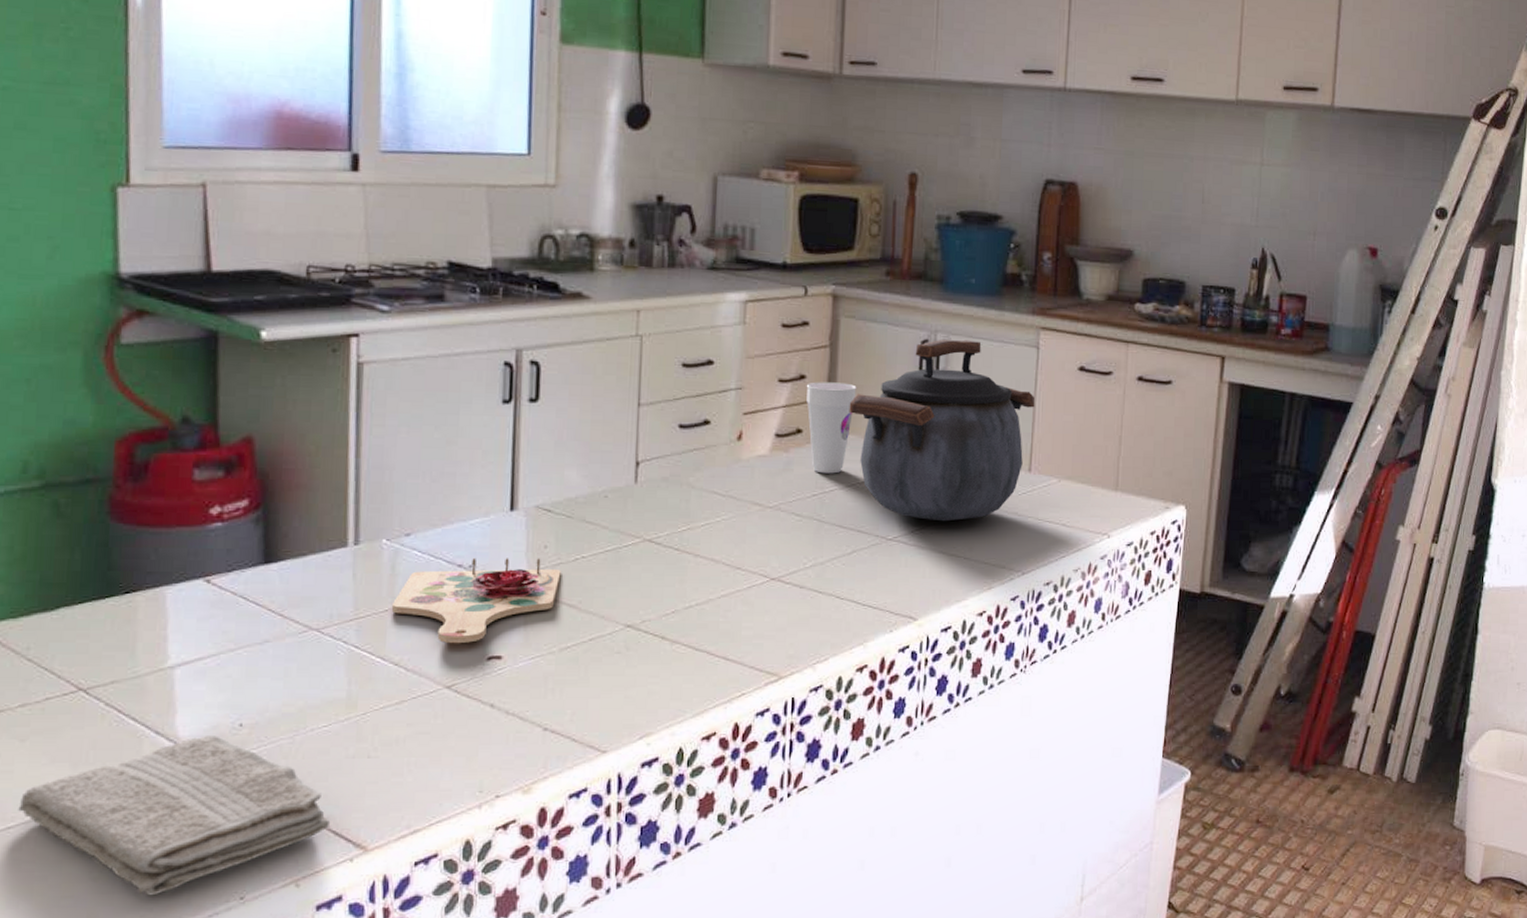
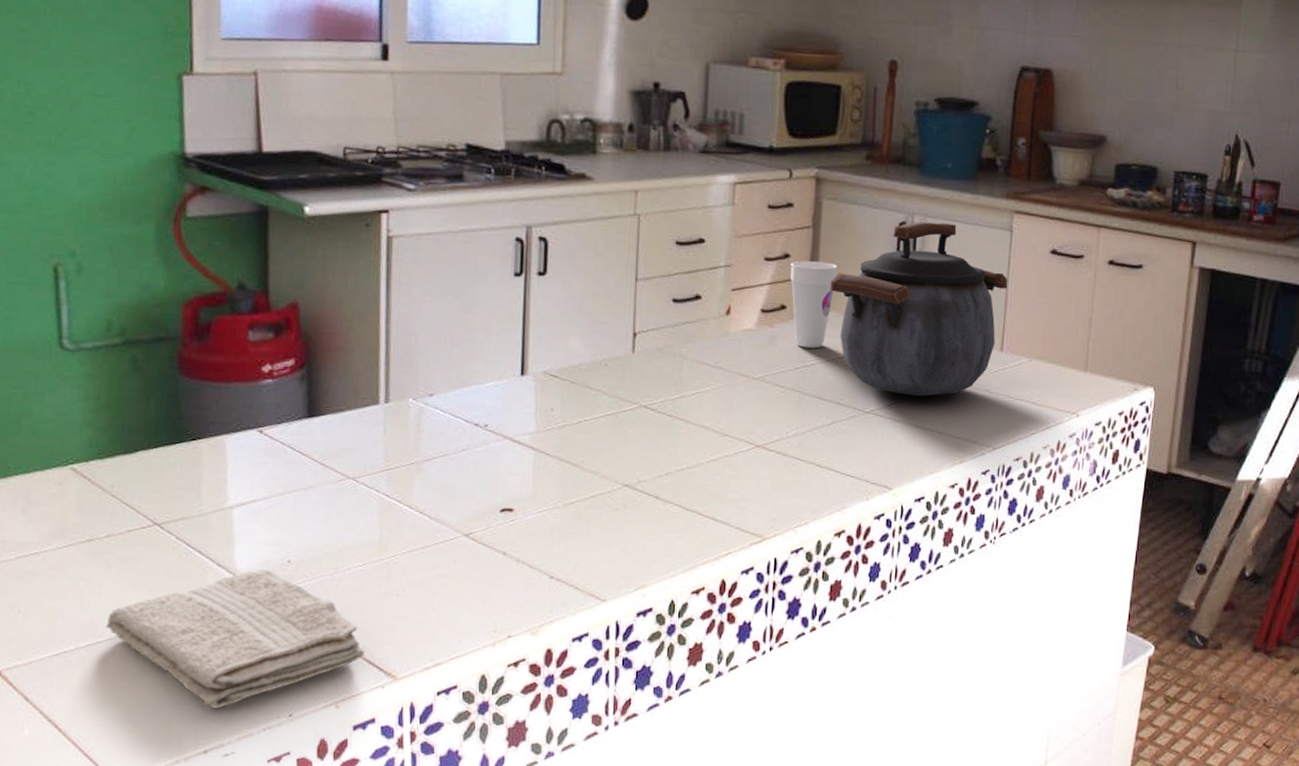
cutting board: present [391,557,561,644] -> none [417,417,566,496]

